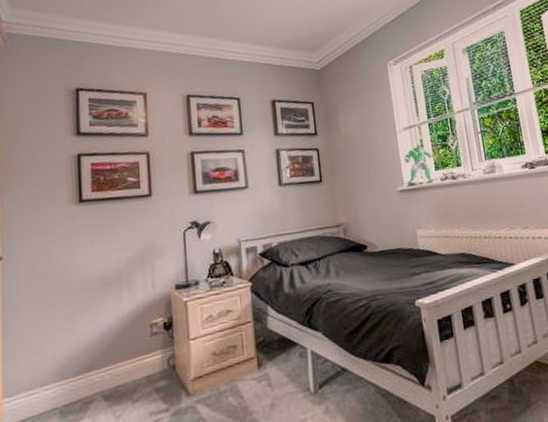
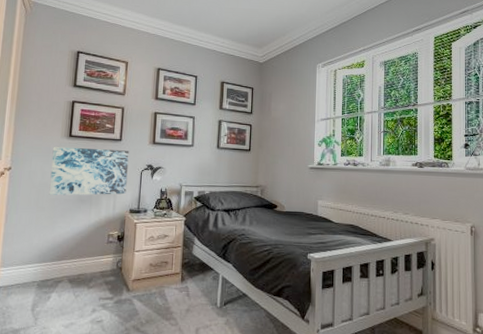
wall art: none [58,207,168,286] -> present [49,146,129,196]

